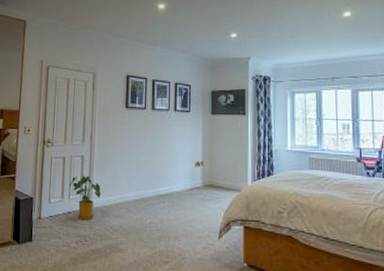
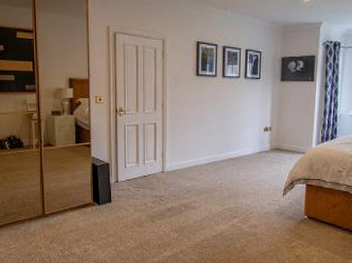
house plant: present [69,175,101,221] -> none [143,142,174,183]

